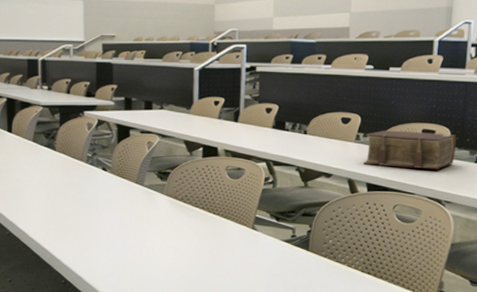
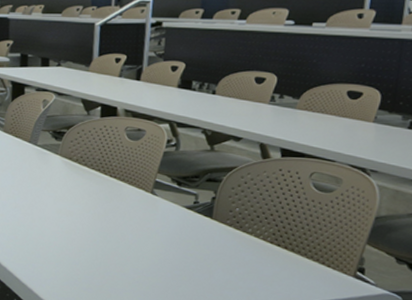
bible: present [363,130,457,170] -> none [278,91,388,136]

